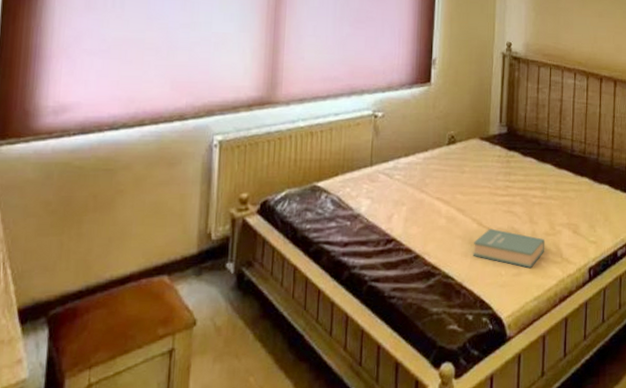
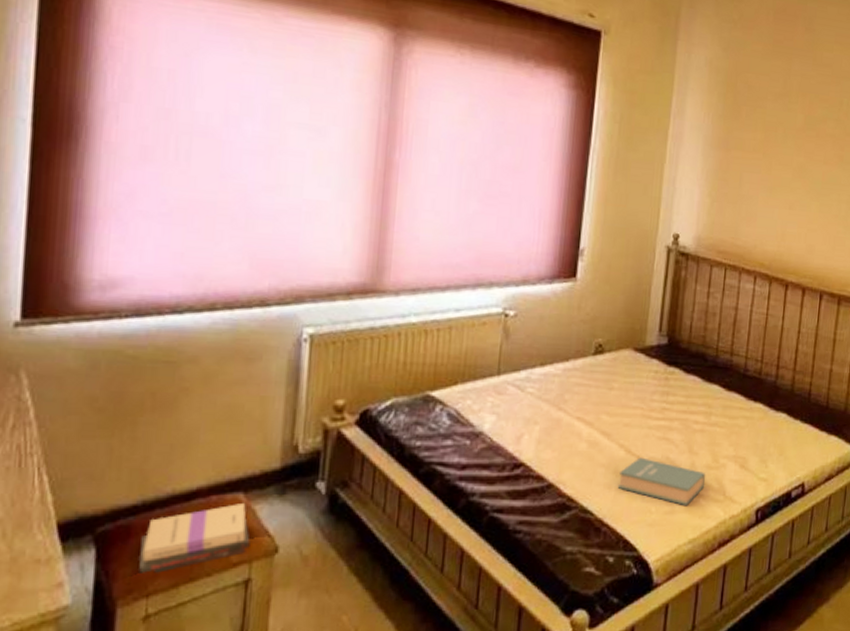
books: none [83,283,174,348] -> present [139,502,251,573]

